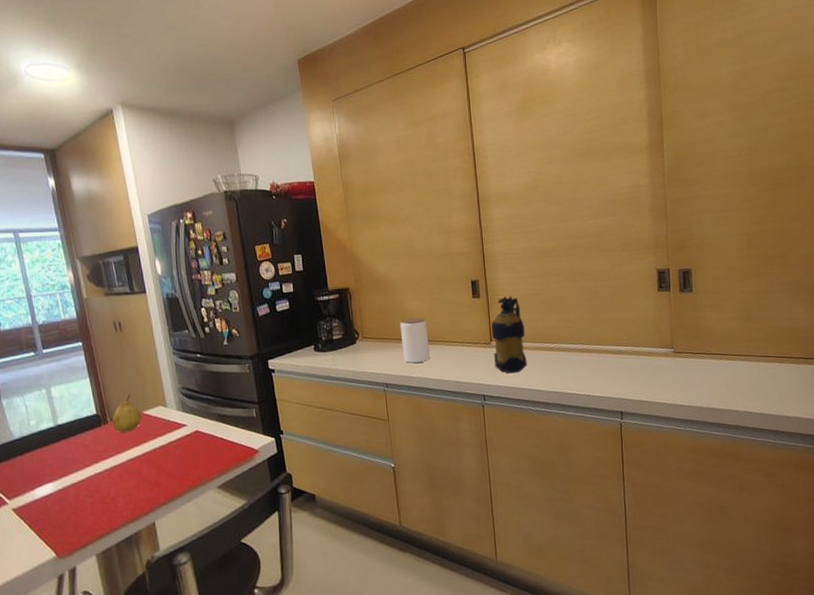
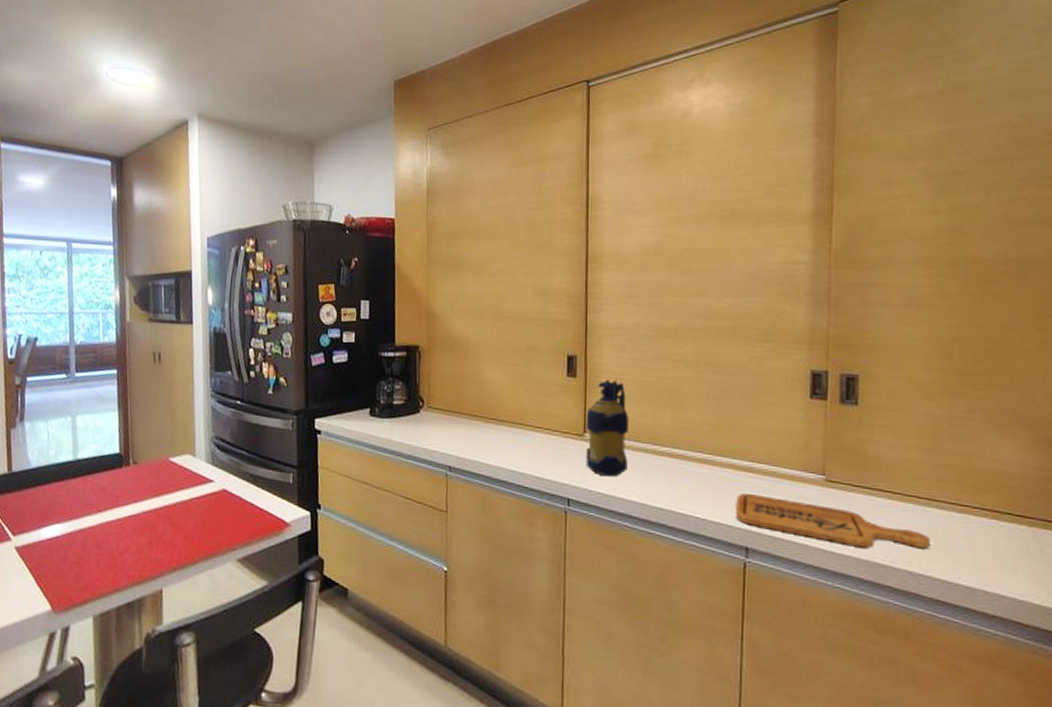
fruit: present [112,394,142,433] -> none [133,436,167,479]
jar: present [399,317,430,363] -> none [474,391,508,447]
cutting board: none [611,370,750,399] -> present [736,493,931,548]

